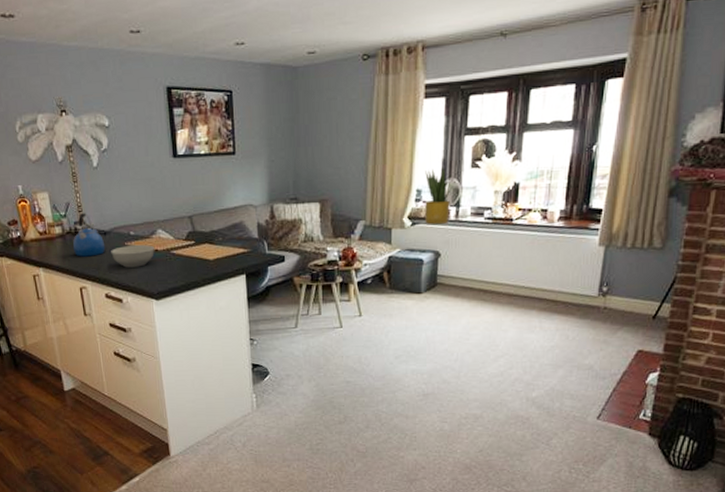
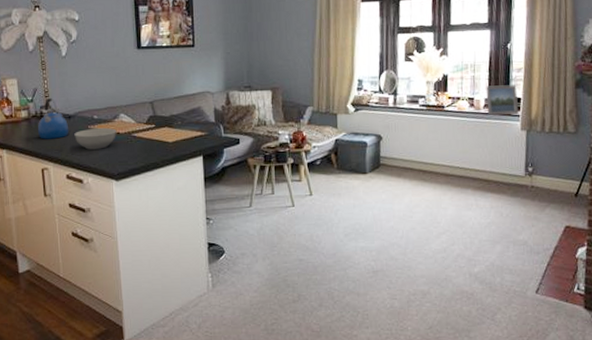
planter: present [425,167,454,225] -> none [365,60,391,111]
picture frame: none [562,194,599,229] -> present [486,85,518,116]

